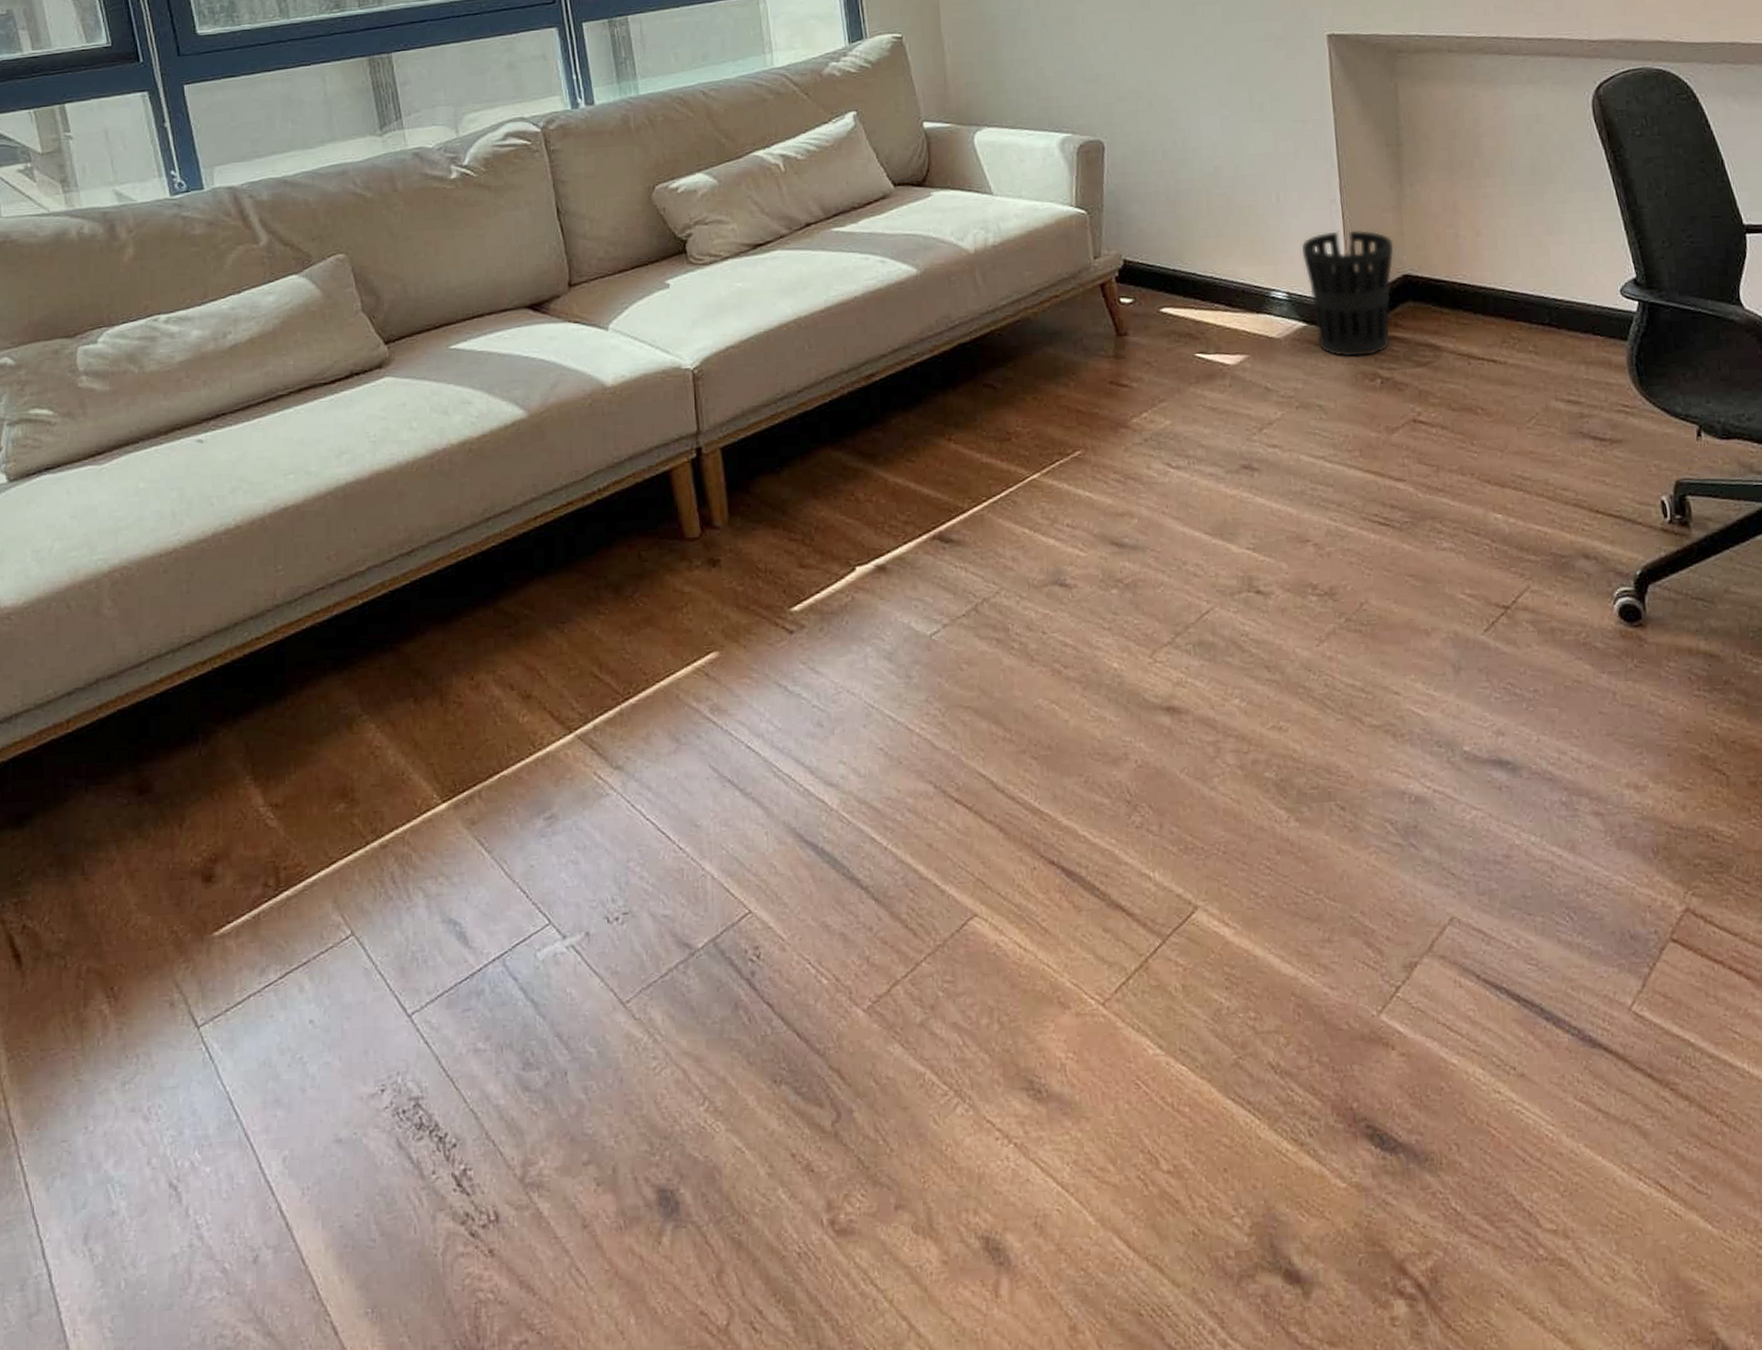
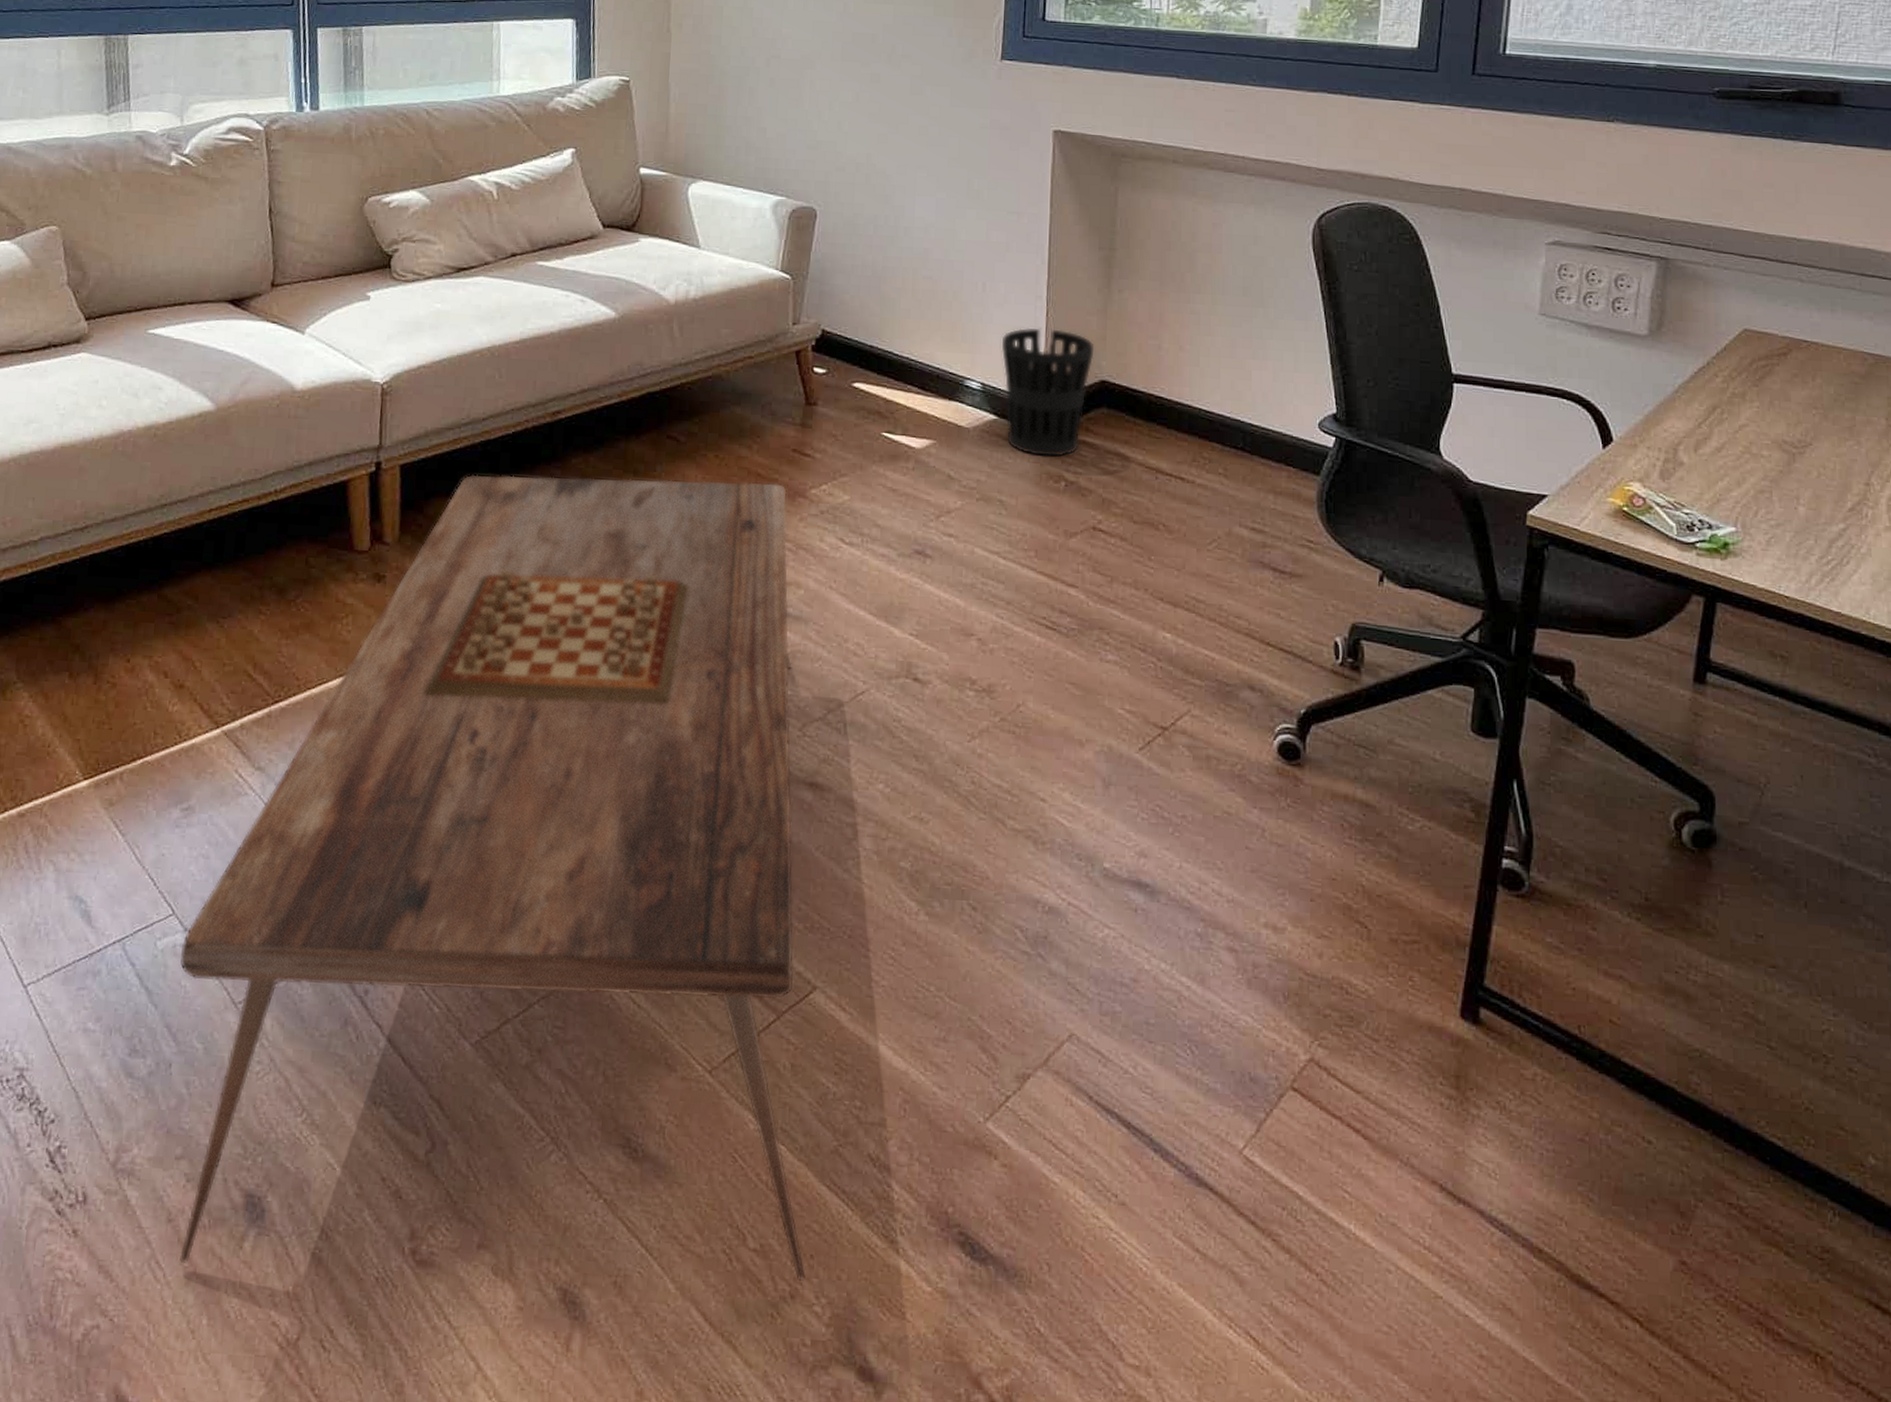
coffee table: none [561,417,1223,1267] -> present [179,474,807,1282]

